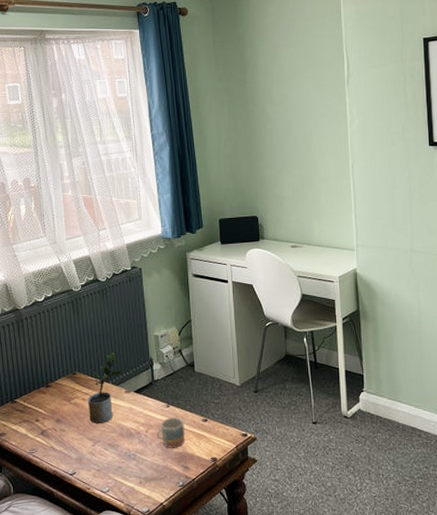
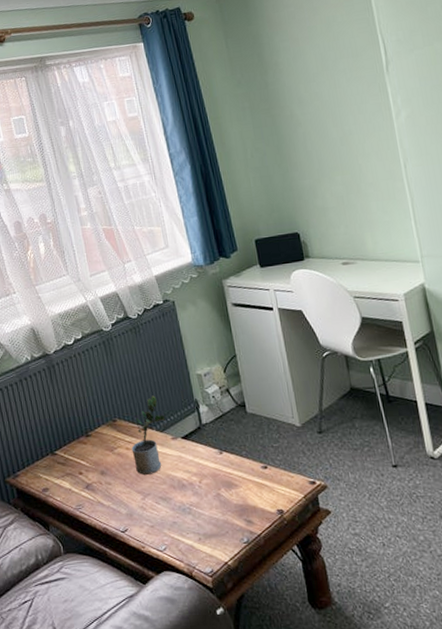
mug: present [157,417,186,448] -> none [212,465,246,500]

